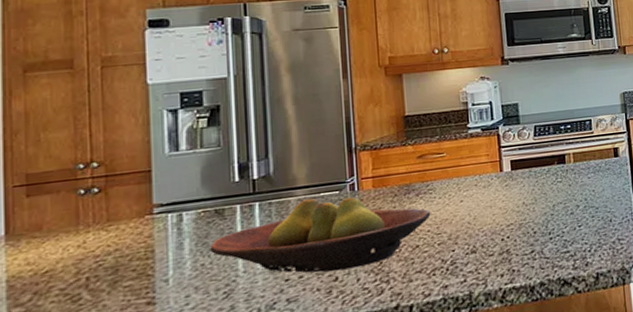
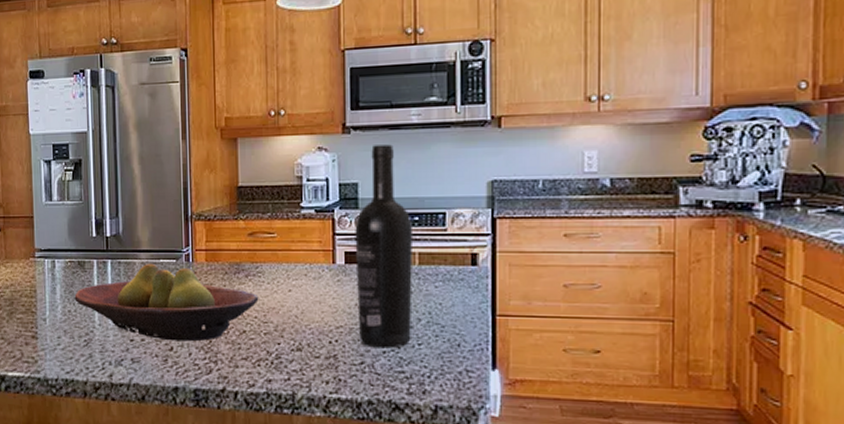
wine bottle: none [518,71,573,237] -> present [355,144,414,349]

